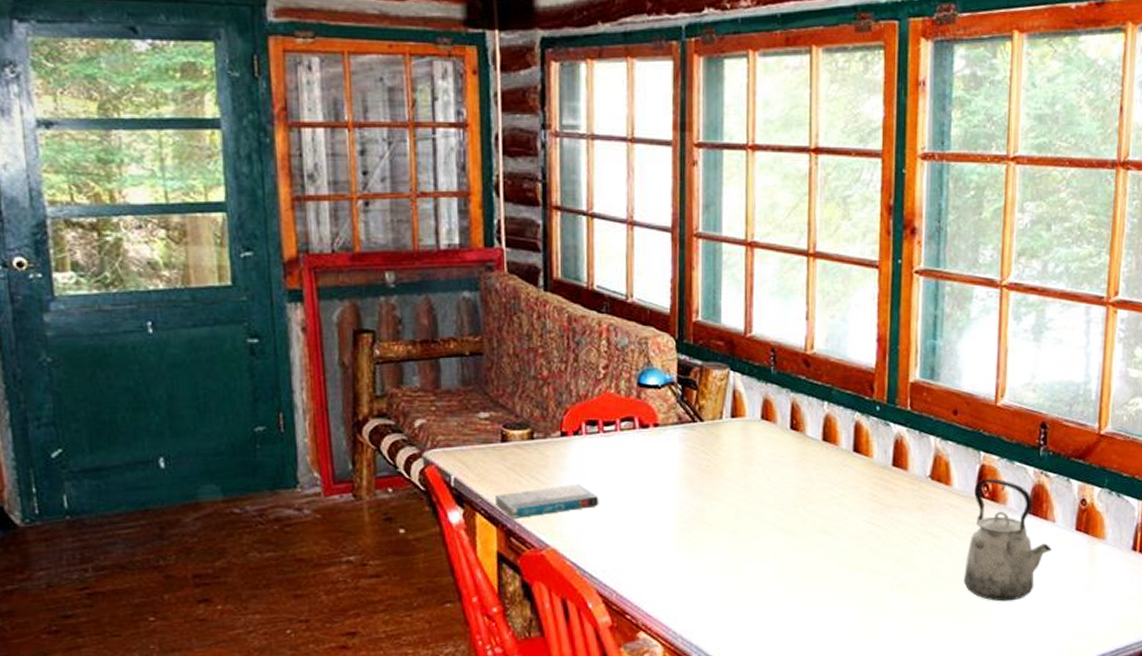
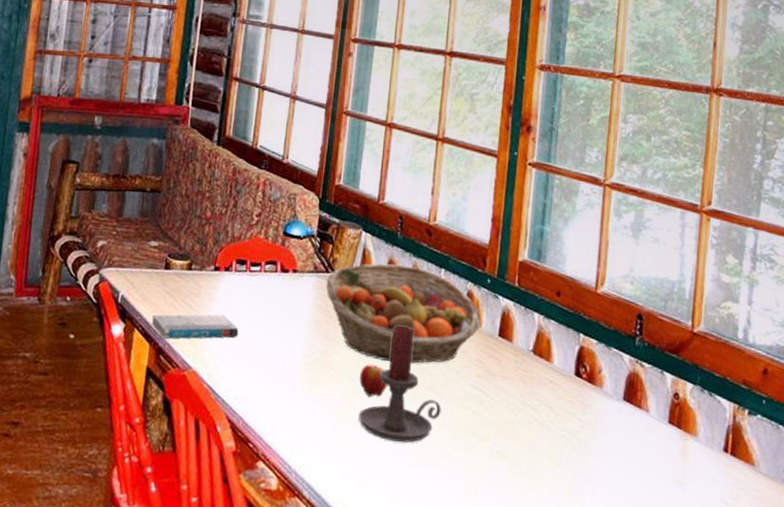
fruit basket: none [693,402,874,510] -> present [326,263,482,364]
apple: none [742,514,774,549] -> present [359,364,387,397]
candle holder: none [745,468,835,590] -> present [359,325,441,443]
kettle: present [964,478,1051,602] -> none [560,360,645,485]

